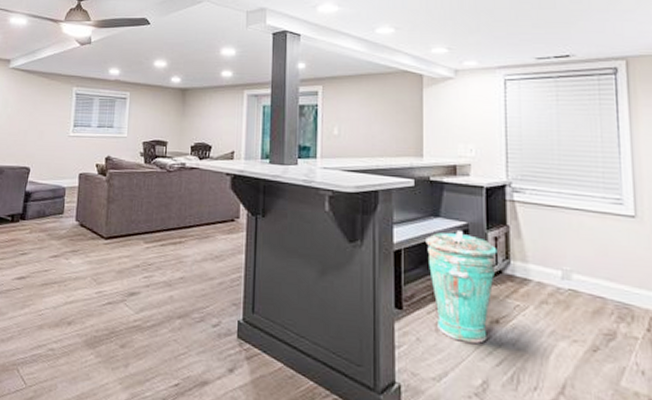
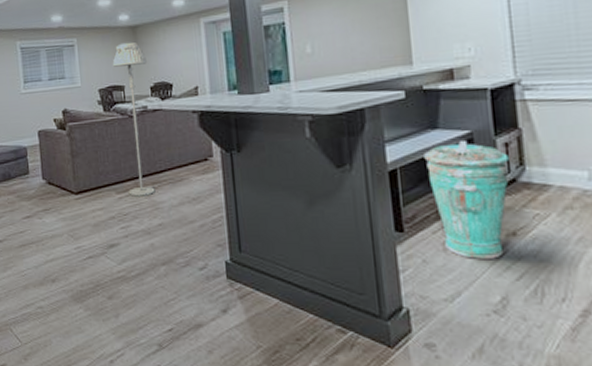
floor lamp: none [156,102,192,249] -> present [112,42,156,197]

